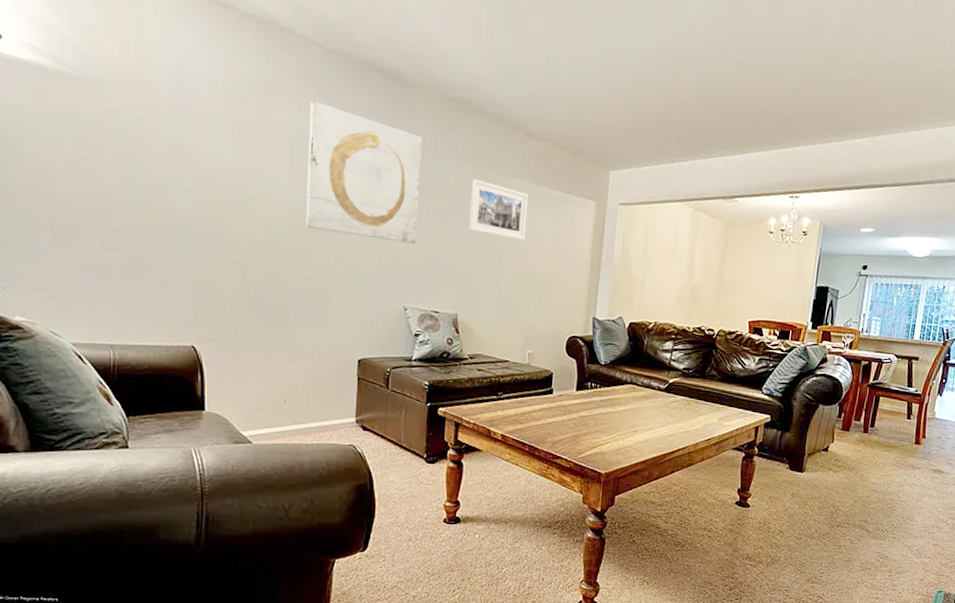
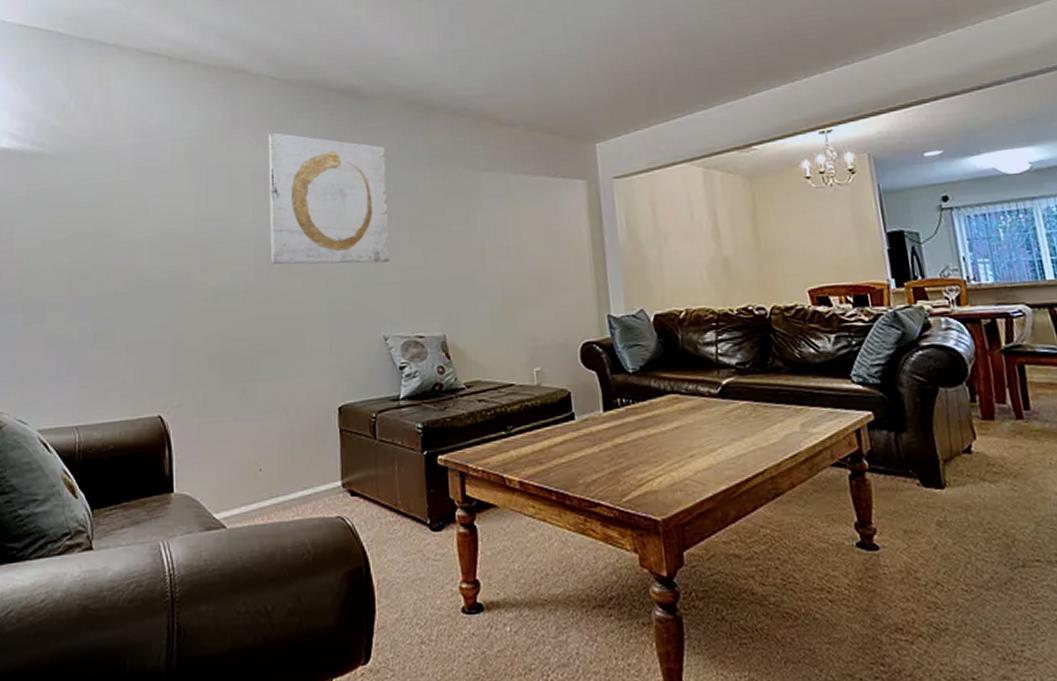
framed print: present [469,178,529,241] -> none [442,179,511,239]

